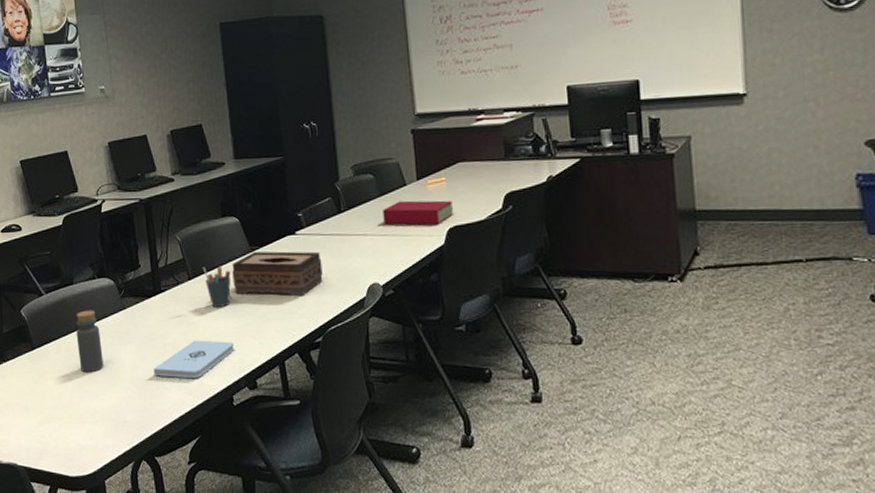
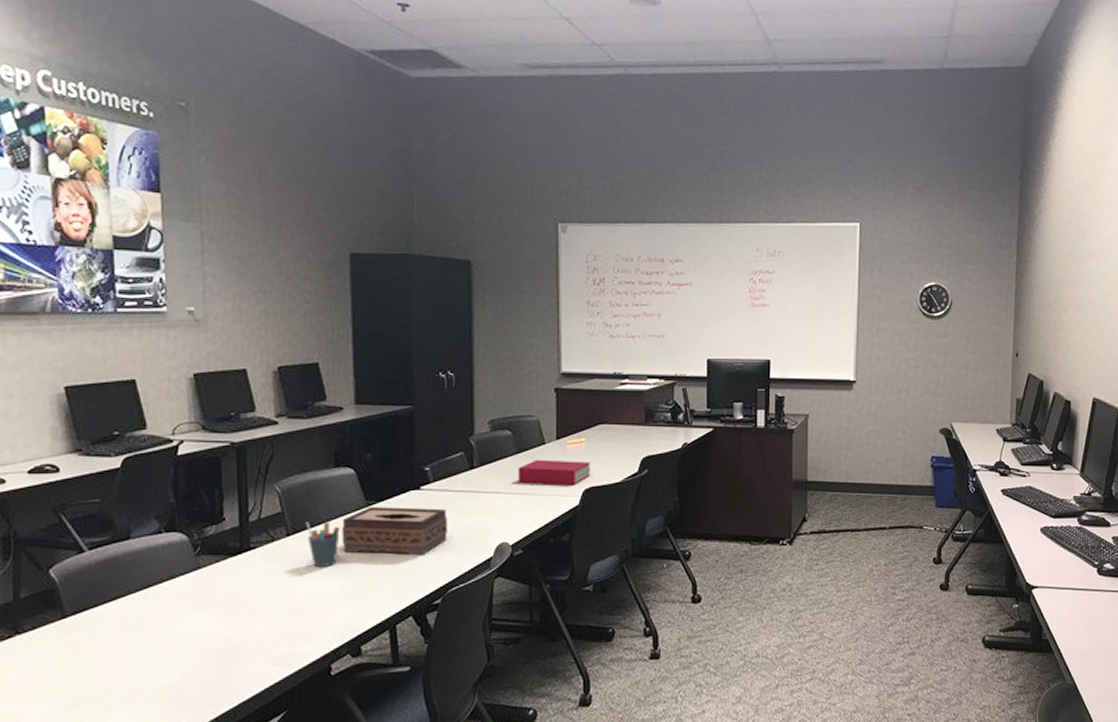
bottle: present [76,310,104,372] -> none [129,570,165,643]
notepad: present [153,340,235,379] -> none [232,603,338,648]

